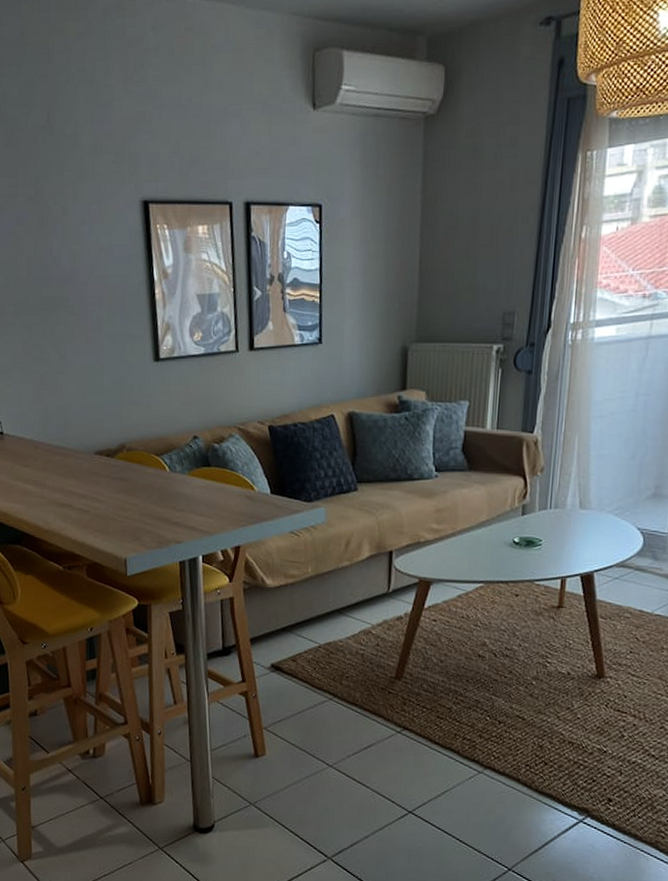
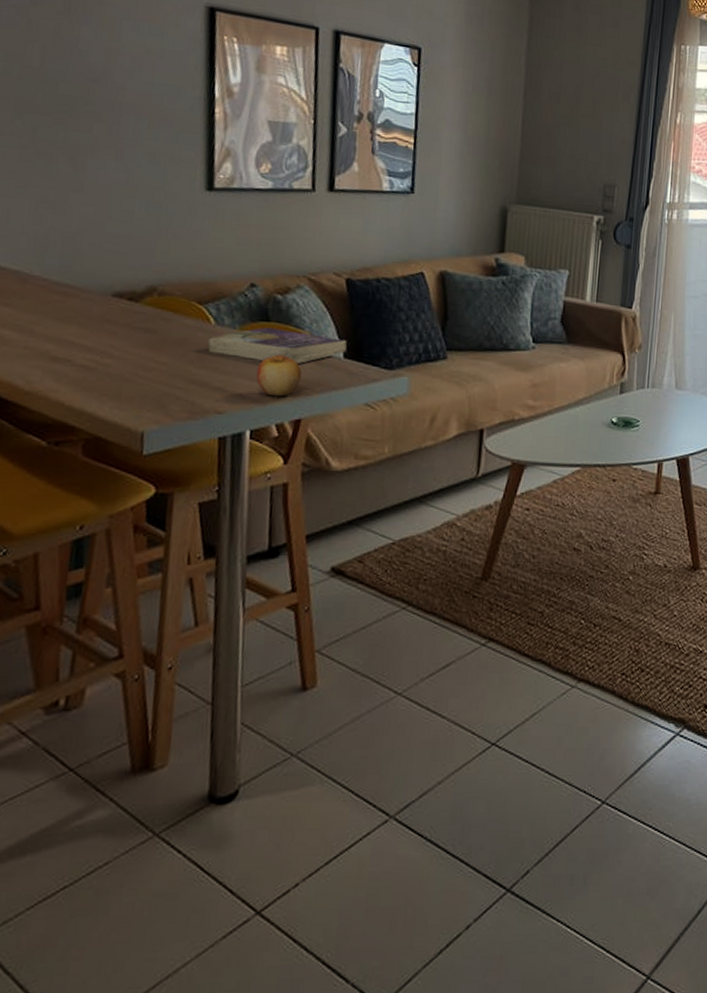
book: none [166,472,272,500] -> present [208,327,347,364]
apple: none [203,491,239,528] -> present [256,352,302,397]

